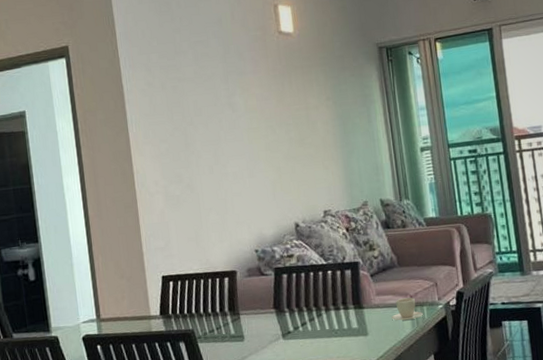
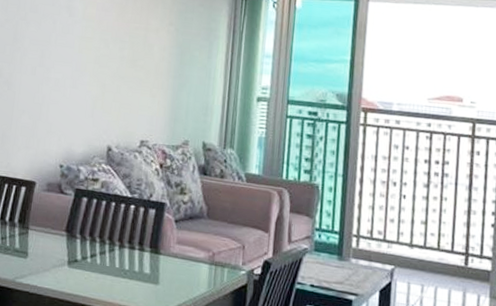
teacup: present [391,297,424,321] -> none [188,253,223,280]

